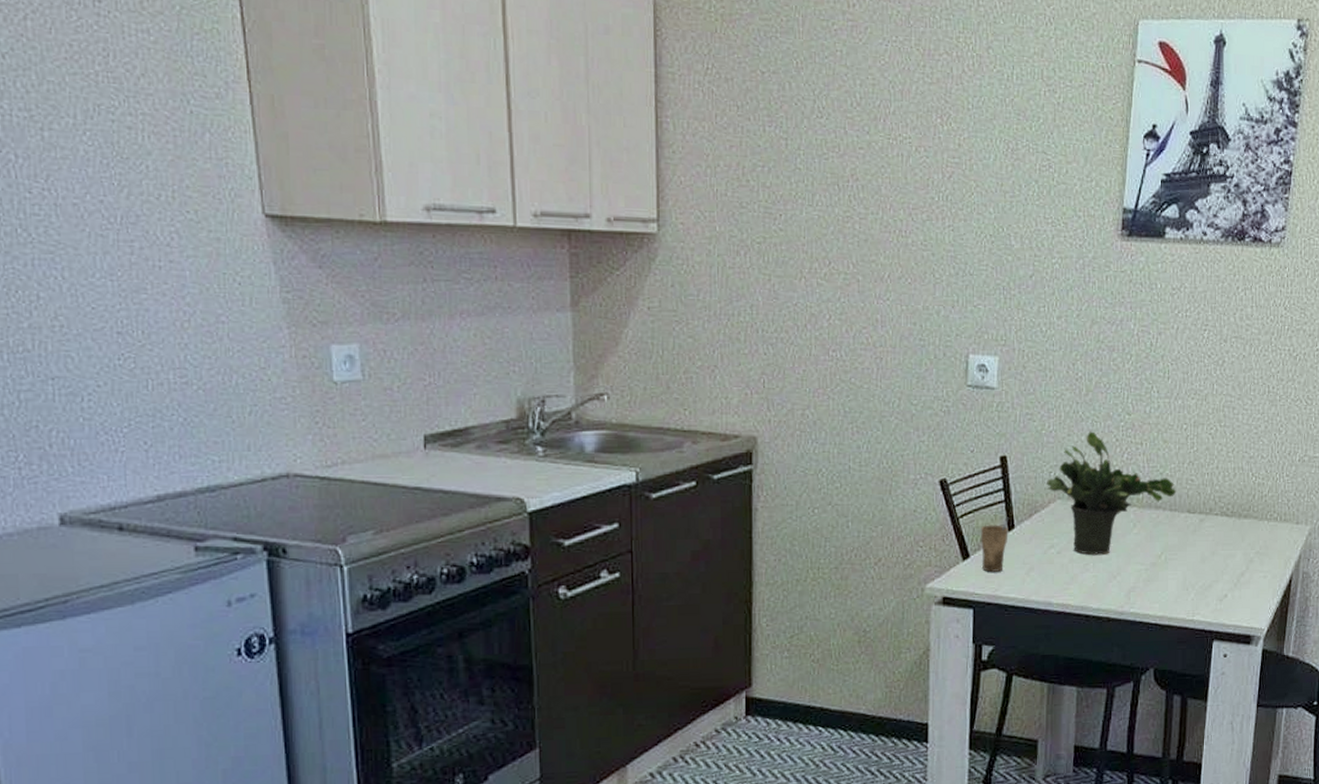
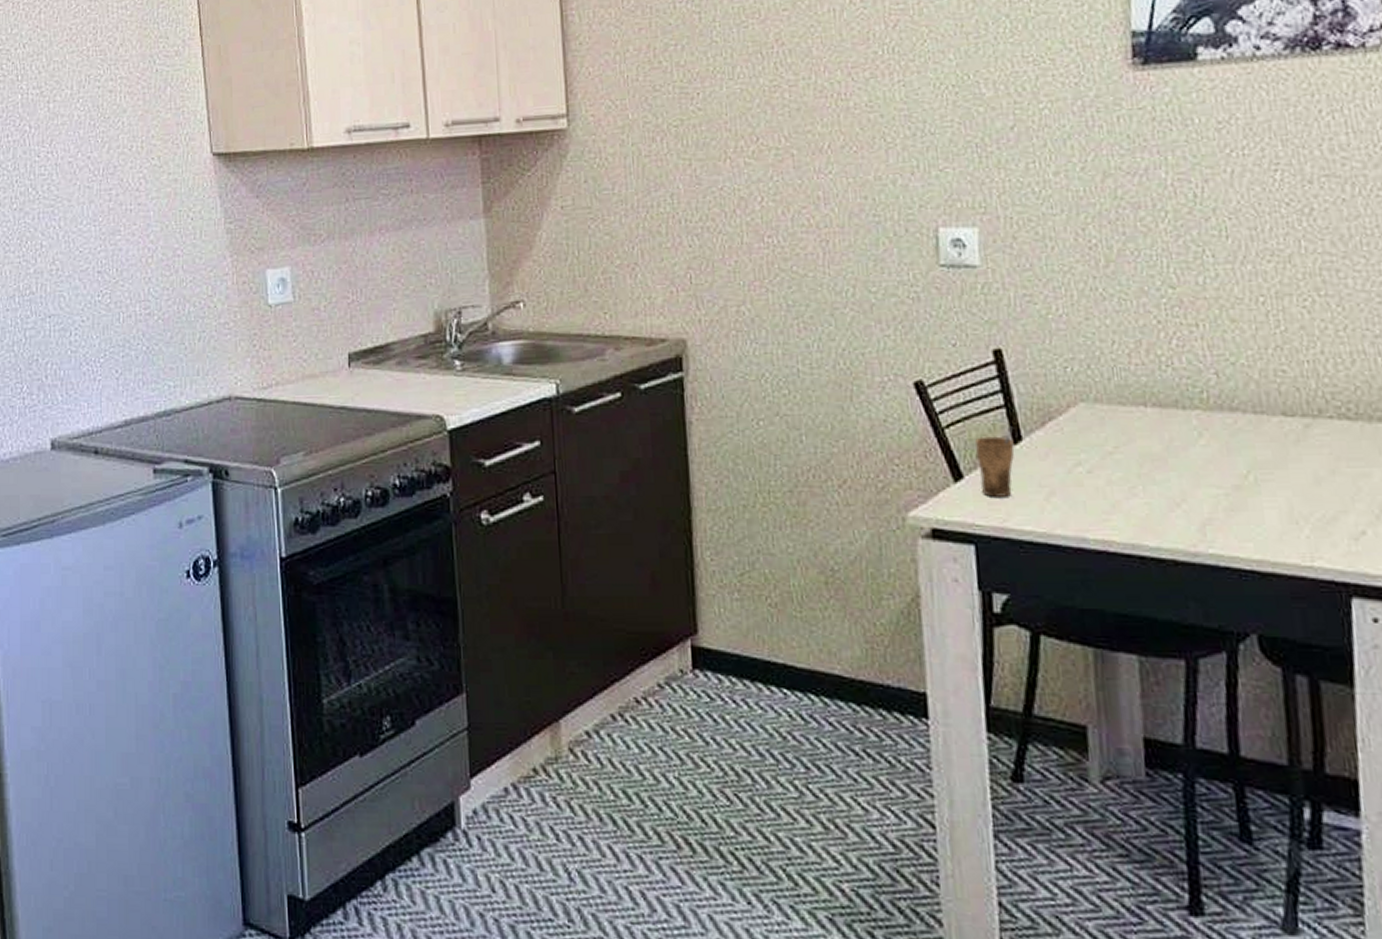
potted plant: present [1047,431,1177,555] -> none [1062,312,1261,475]

